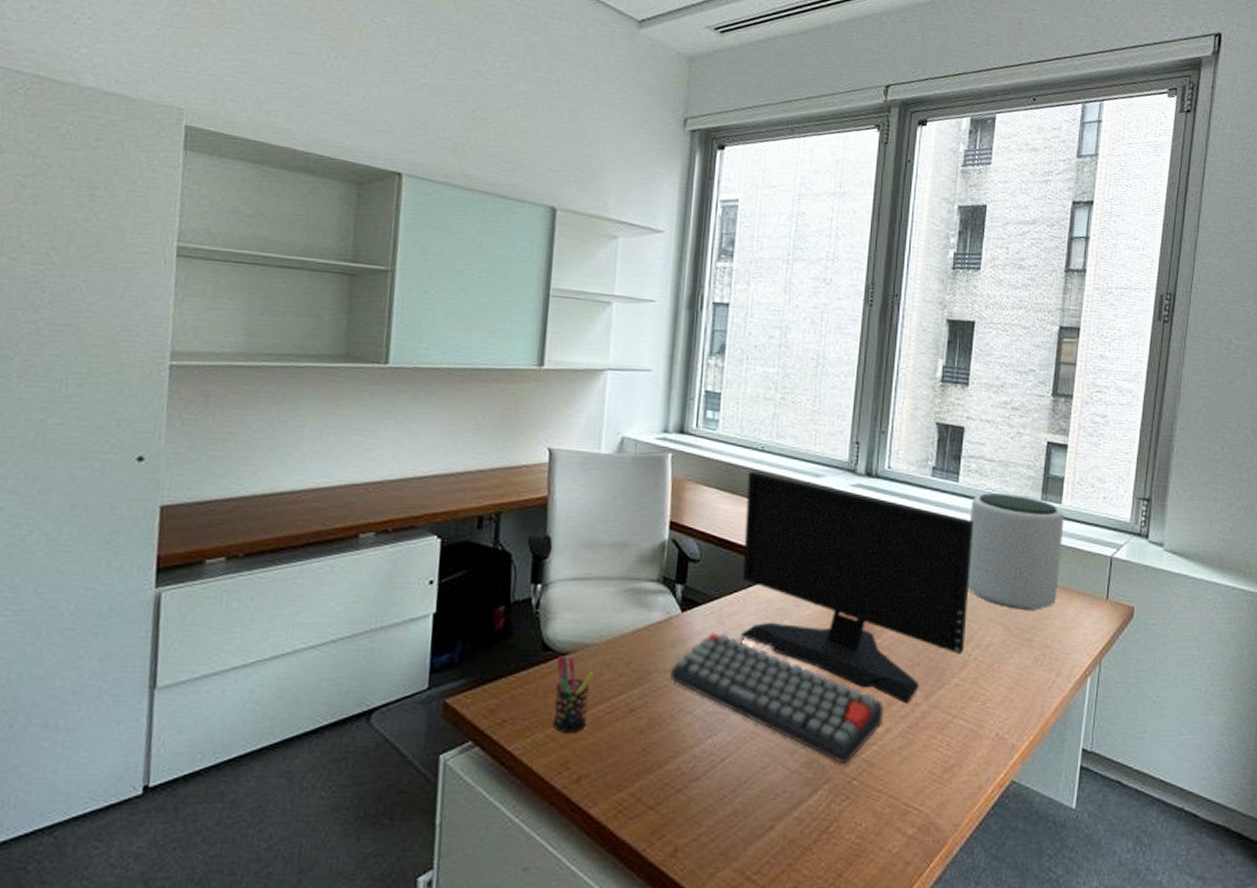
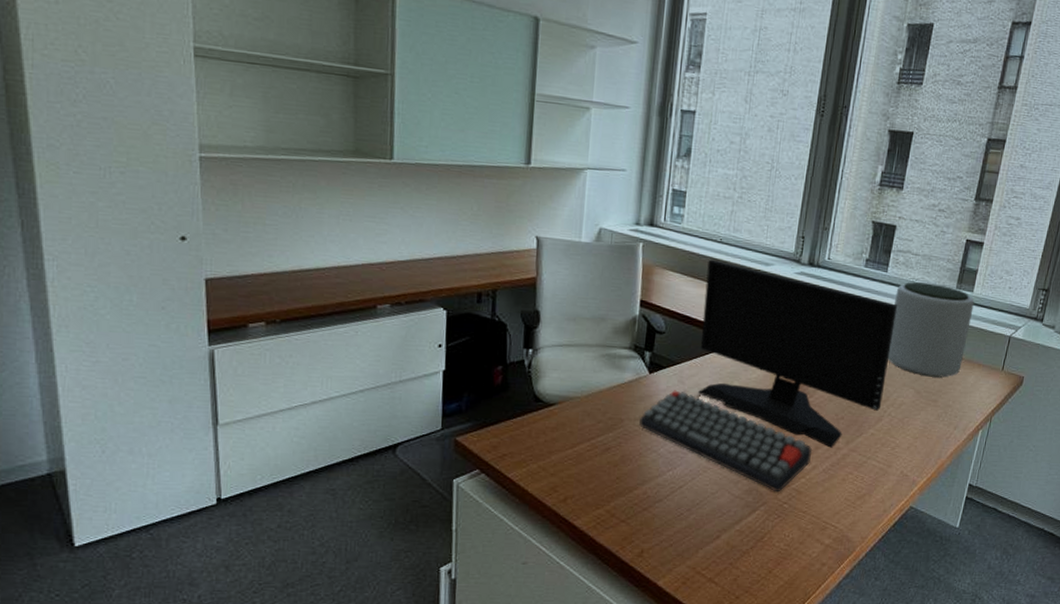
pen holder: present [552,655,595,733] -> none [543,406,577,465]

